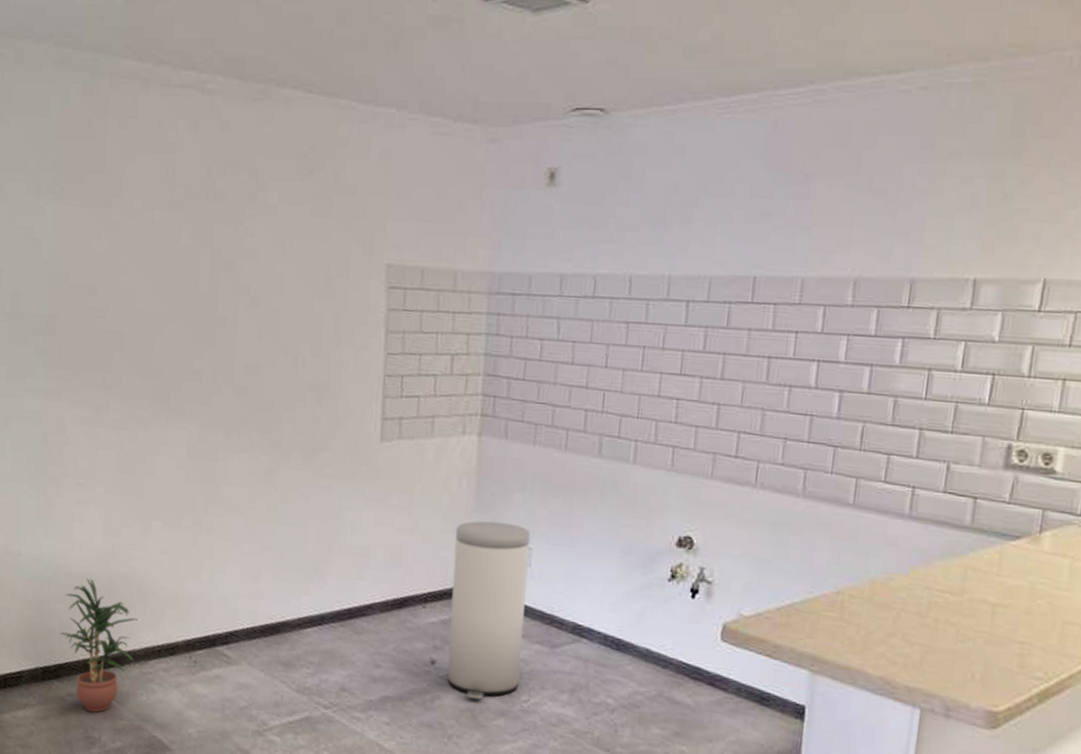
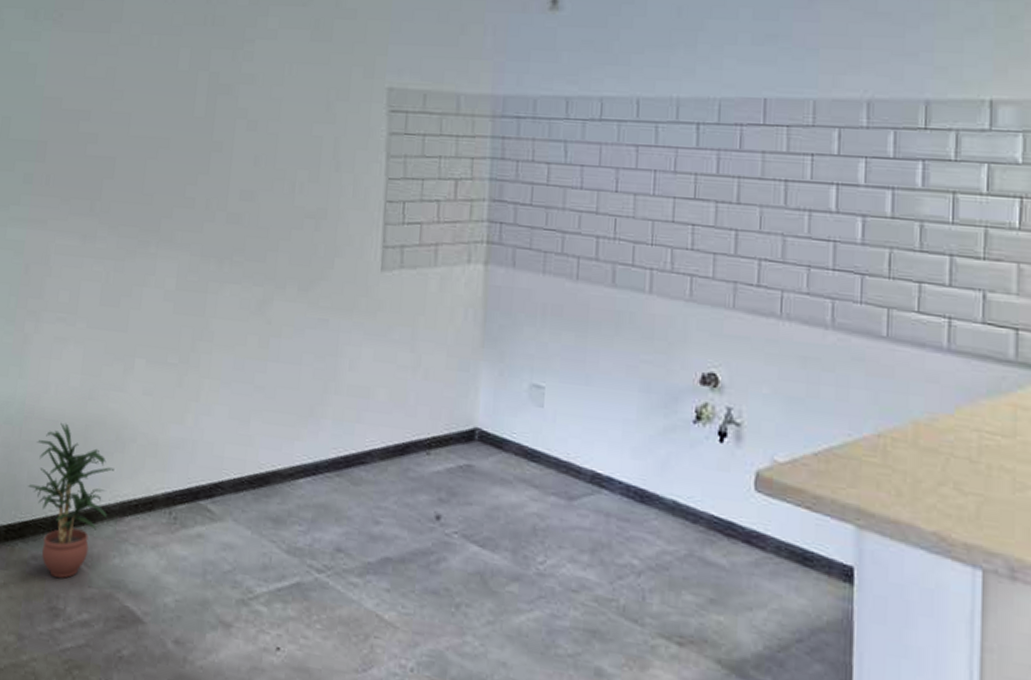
pedal bin: present [447,521,531,700] -> none [454,357,543,561]

